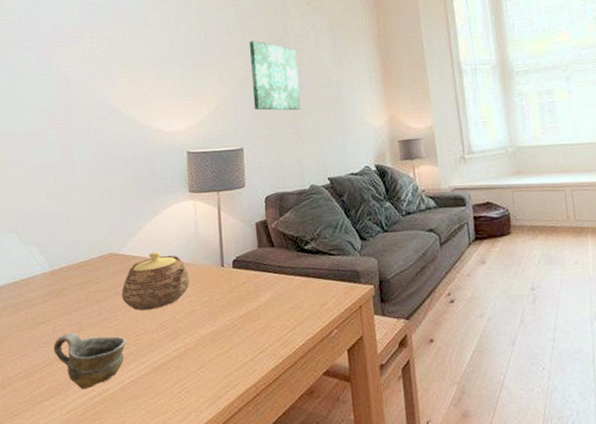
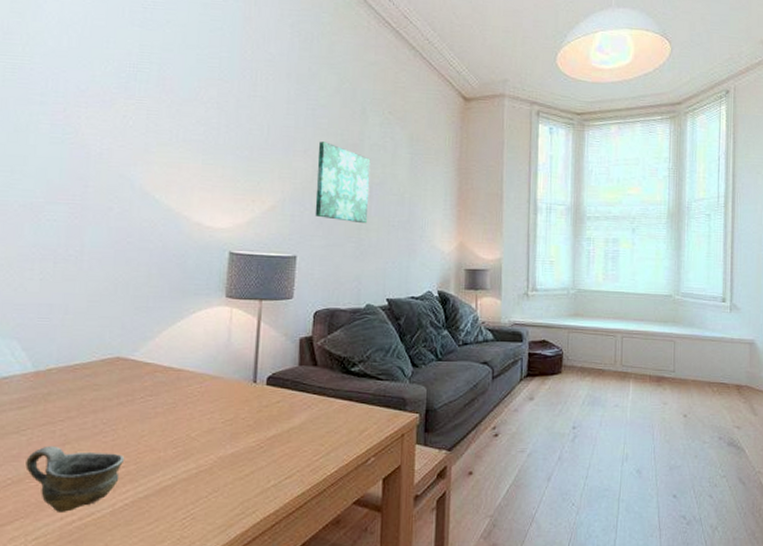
teapot: present [121,252,190,310] -> none [125,360,214,425]

